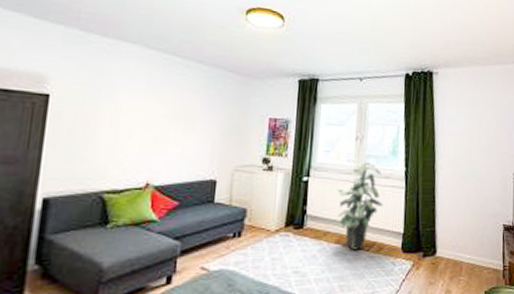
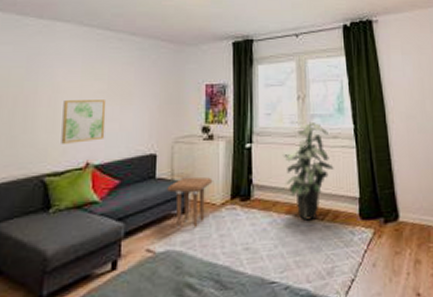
wall art: none [121,121,170,164] -> present [61,100,107,144]
side table: none [225,203,269,251] -> present [167,177,213,229]

